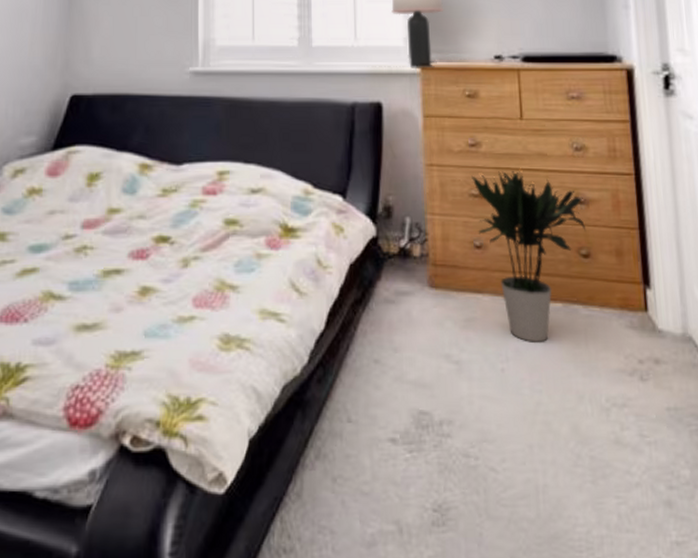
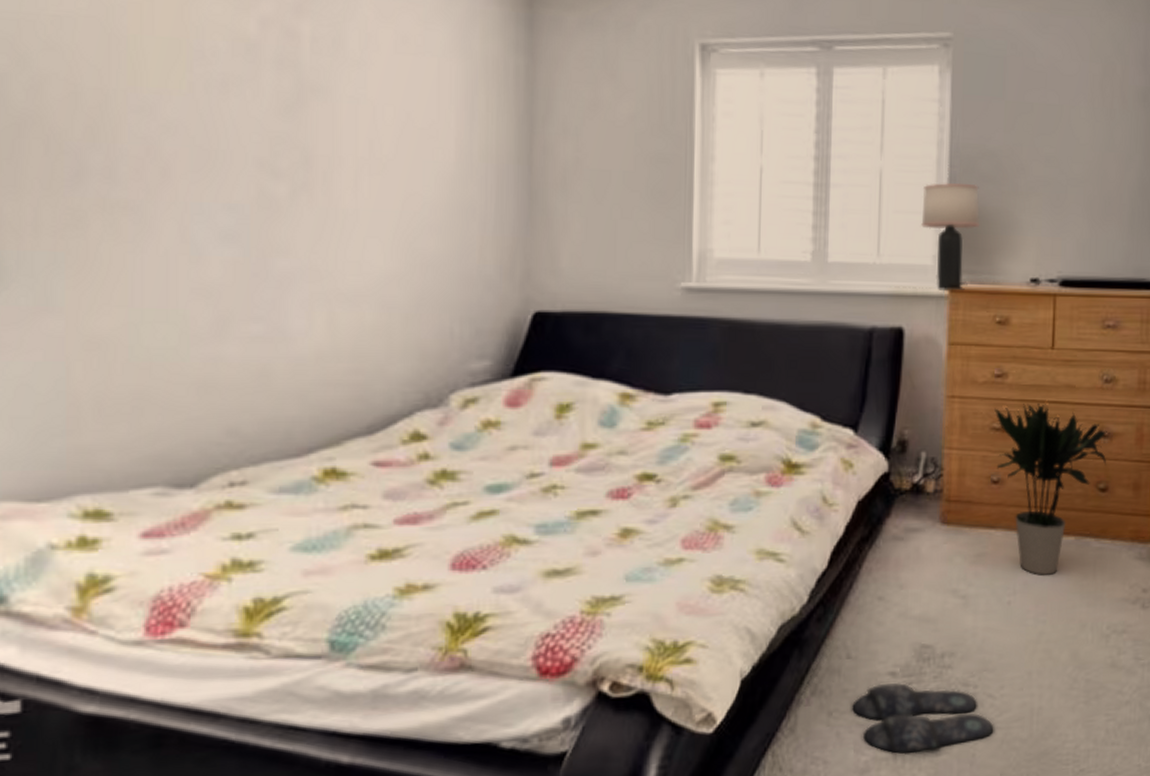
slippers: none [355,449,500,529] -> present [852,682,994,755]

